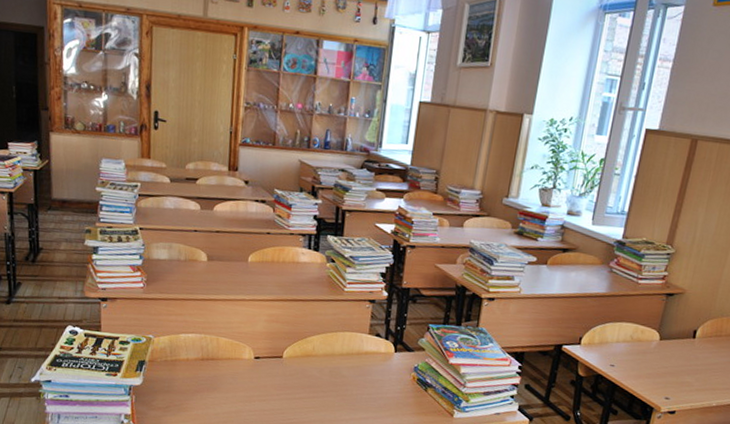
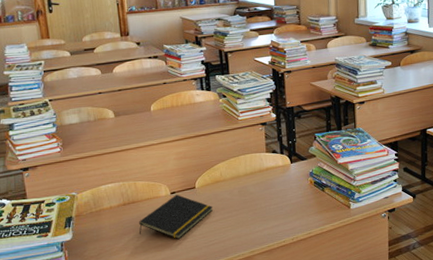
notepad: none [214,360,298,409] -> present [139,195,213,239]

